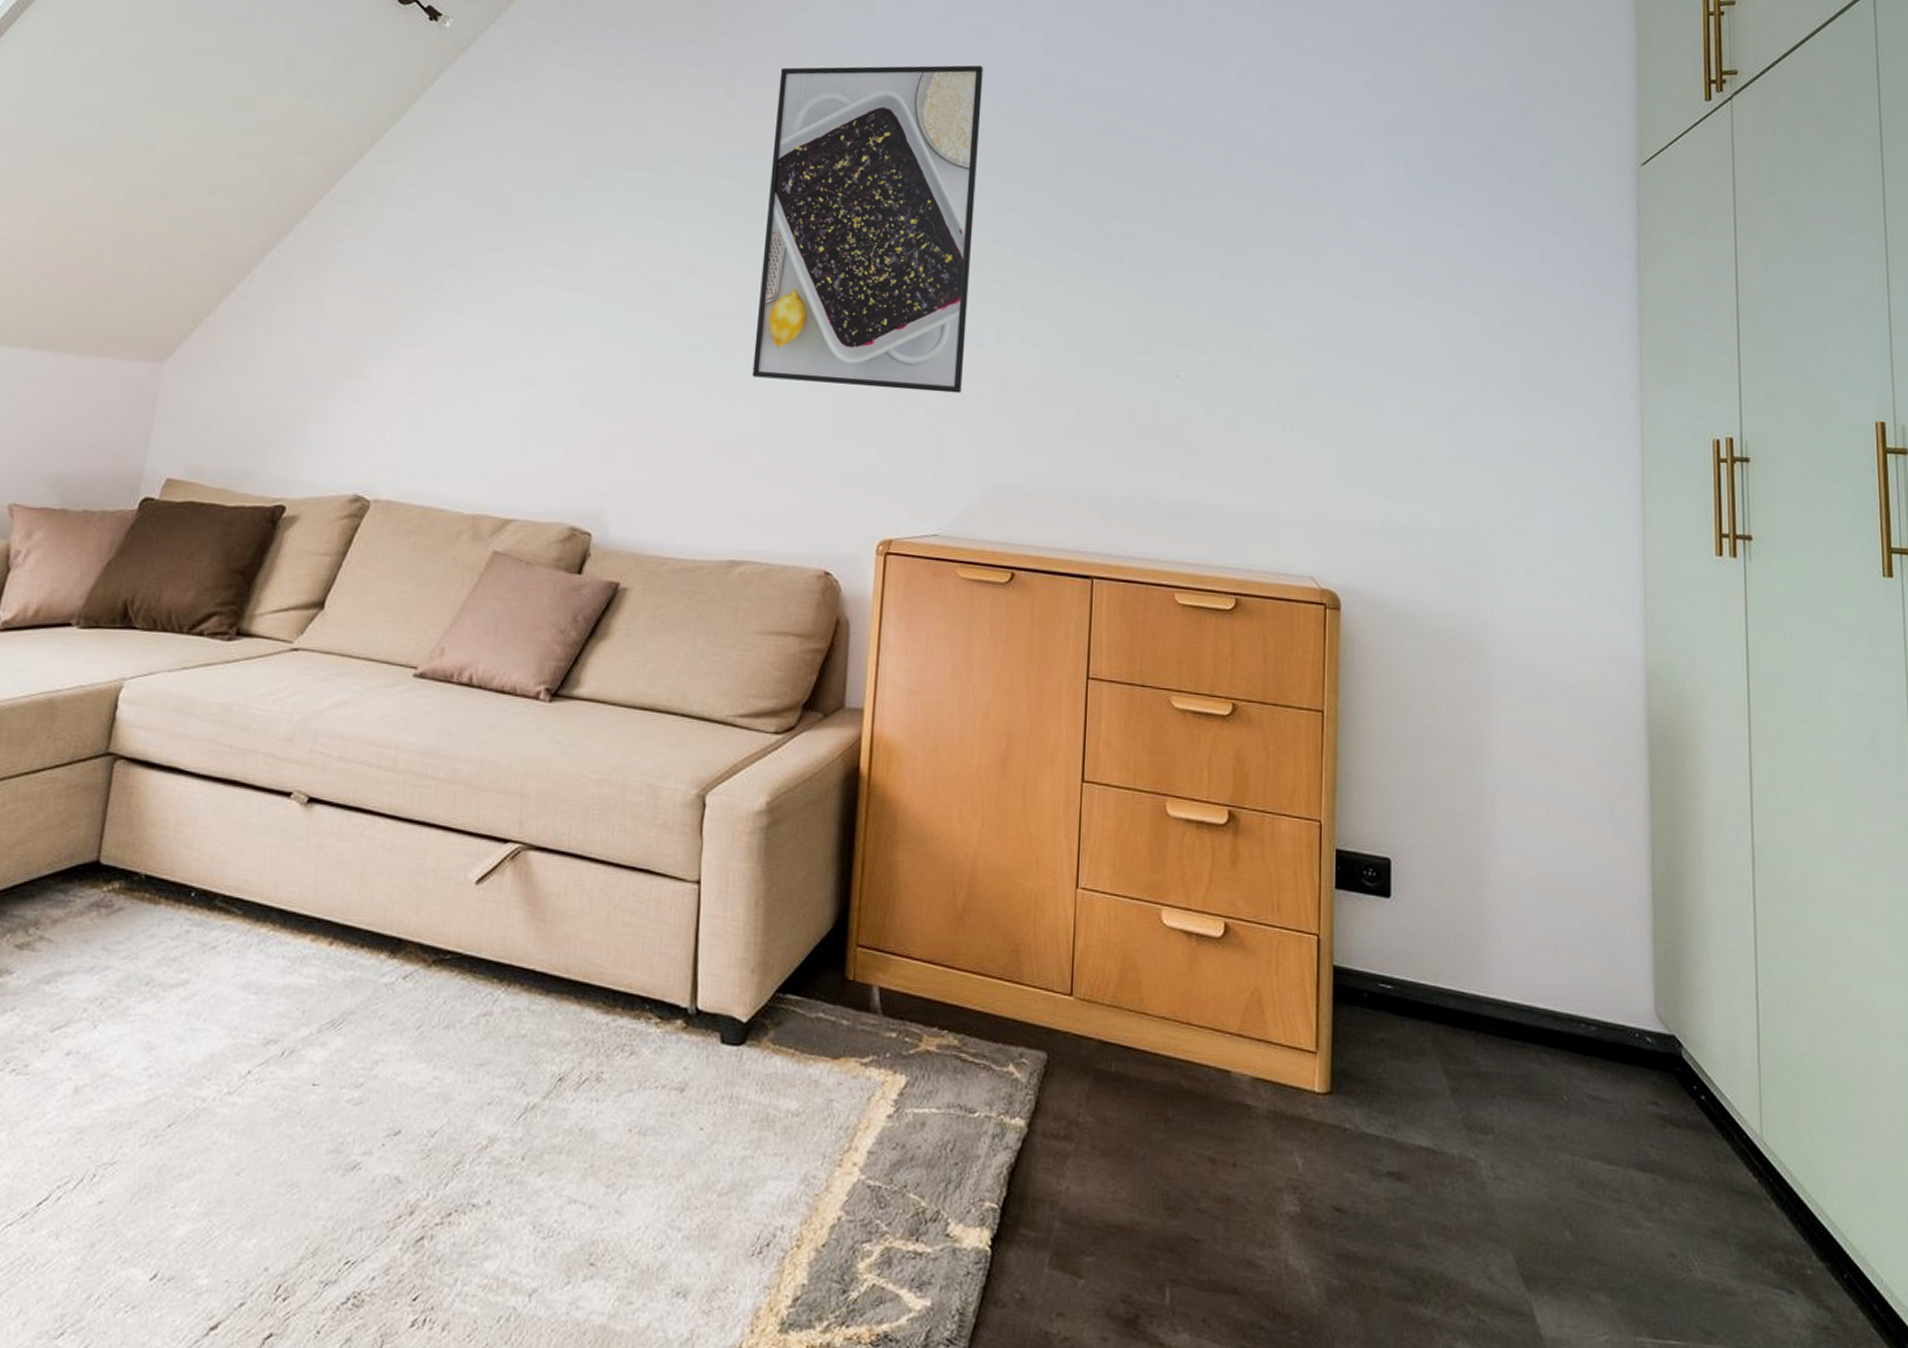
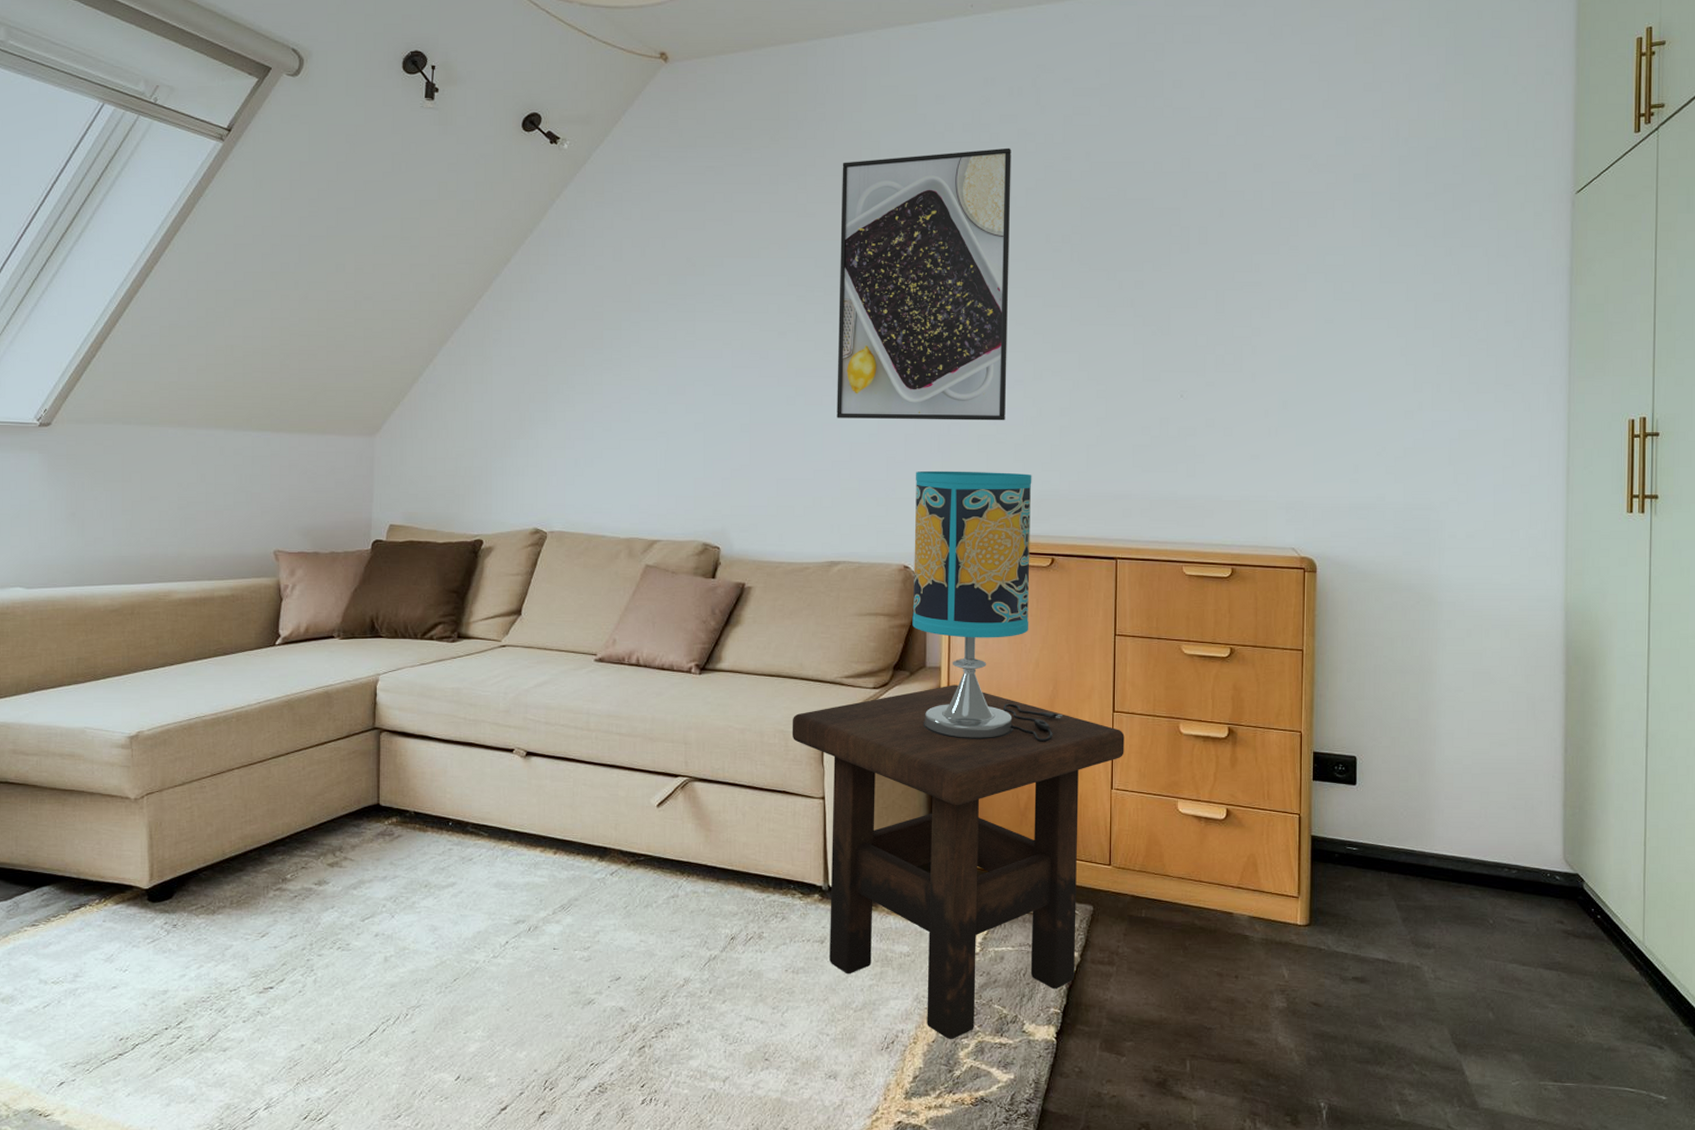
side table: none [663,733,1096,1244] -> present [792,685,1125,1040]
table lamp: none [830,450,1017,818] -> present [912,470,1062,742]

